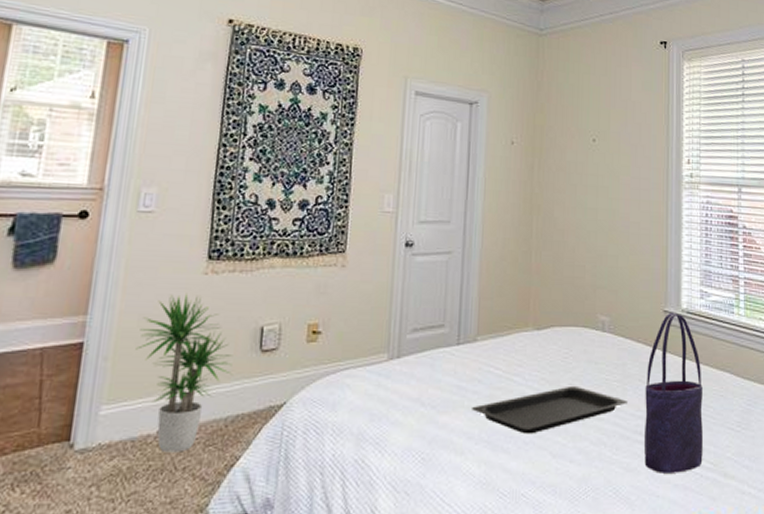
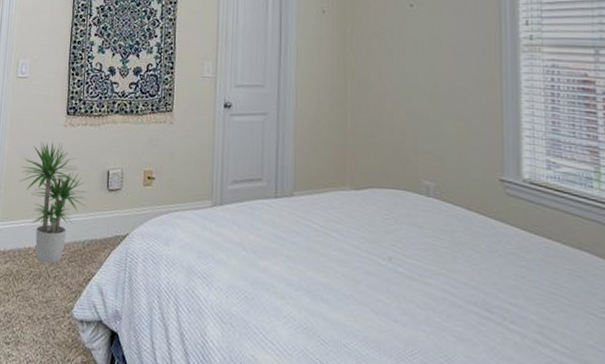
serving tray: present [472,385,629,434] -> none [291,246,460,289]
tote bag: present [644,312,703,473] -> none [480,181,556,353]

